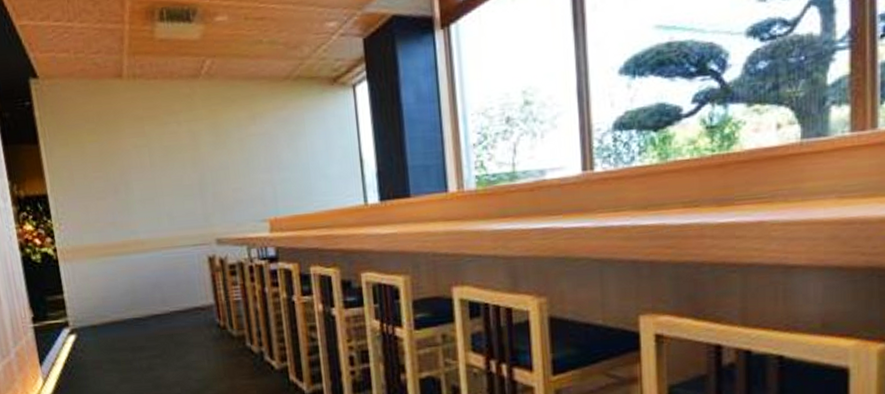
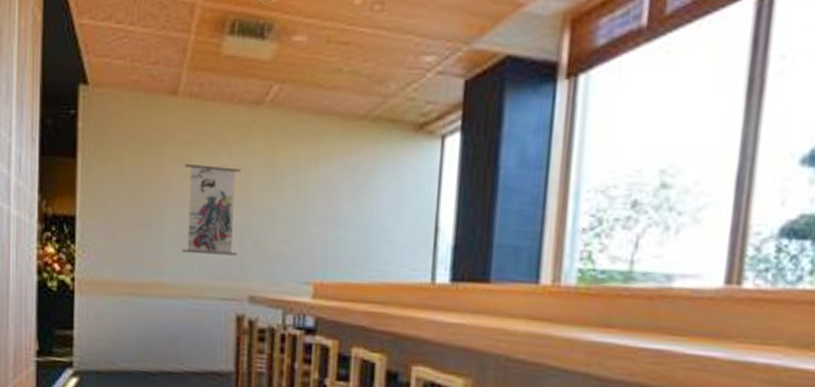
wall scroll: none [140,125,200,212] -> present [181,155,241,256]

